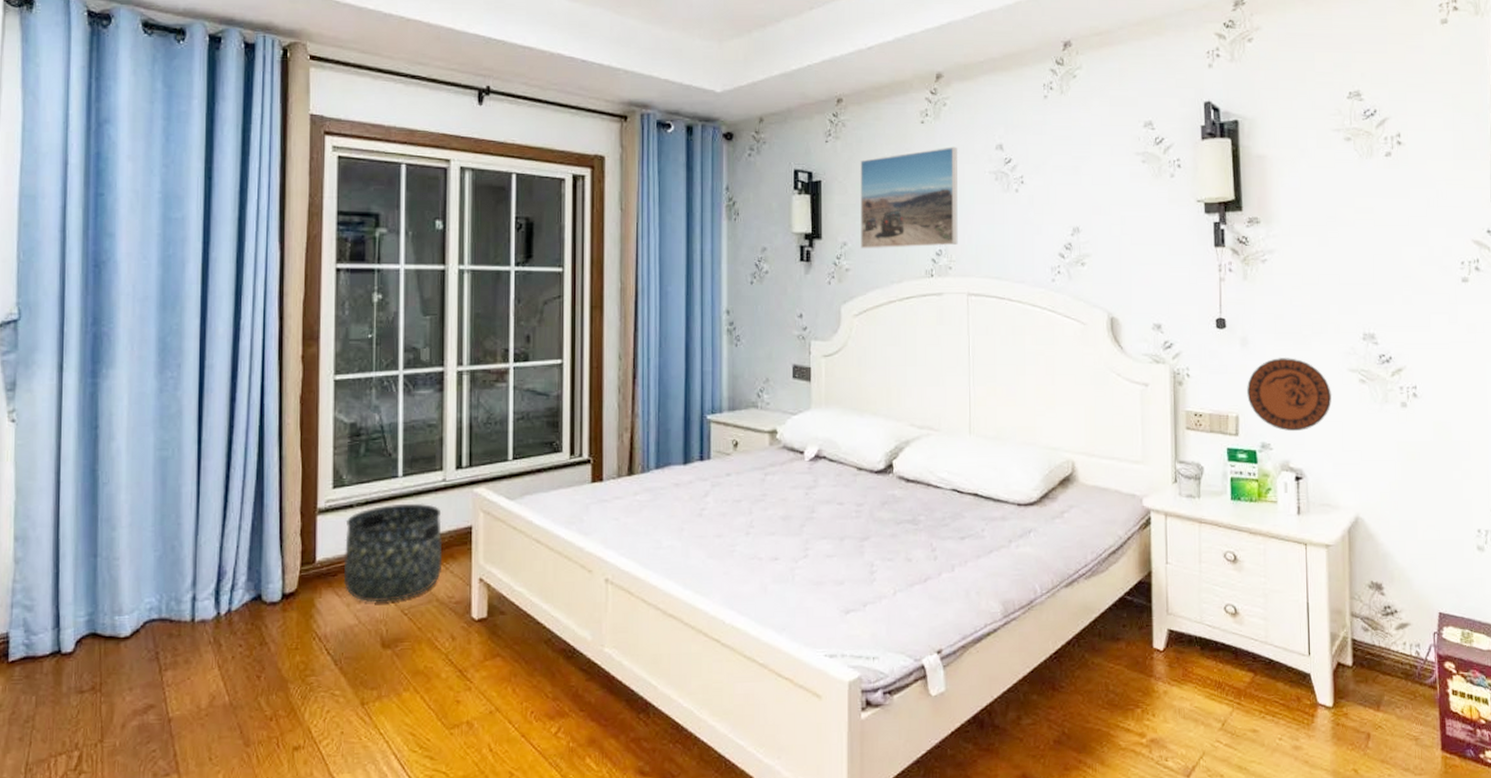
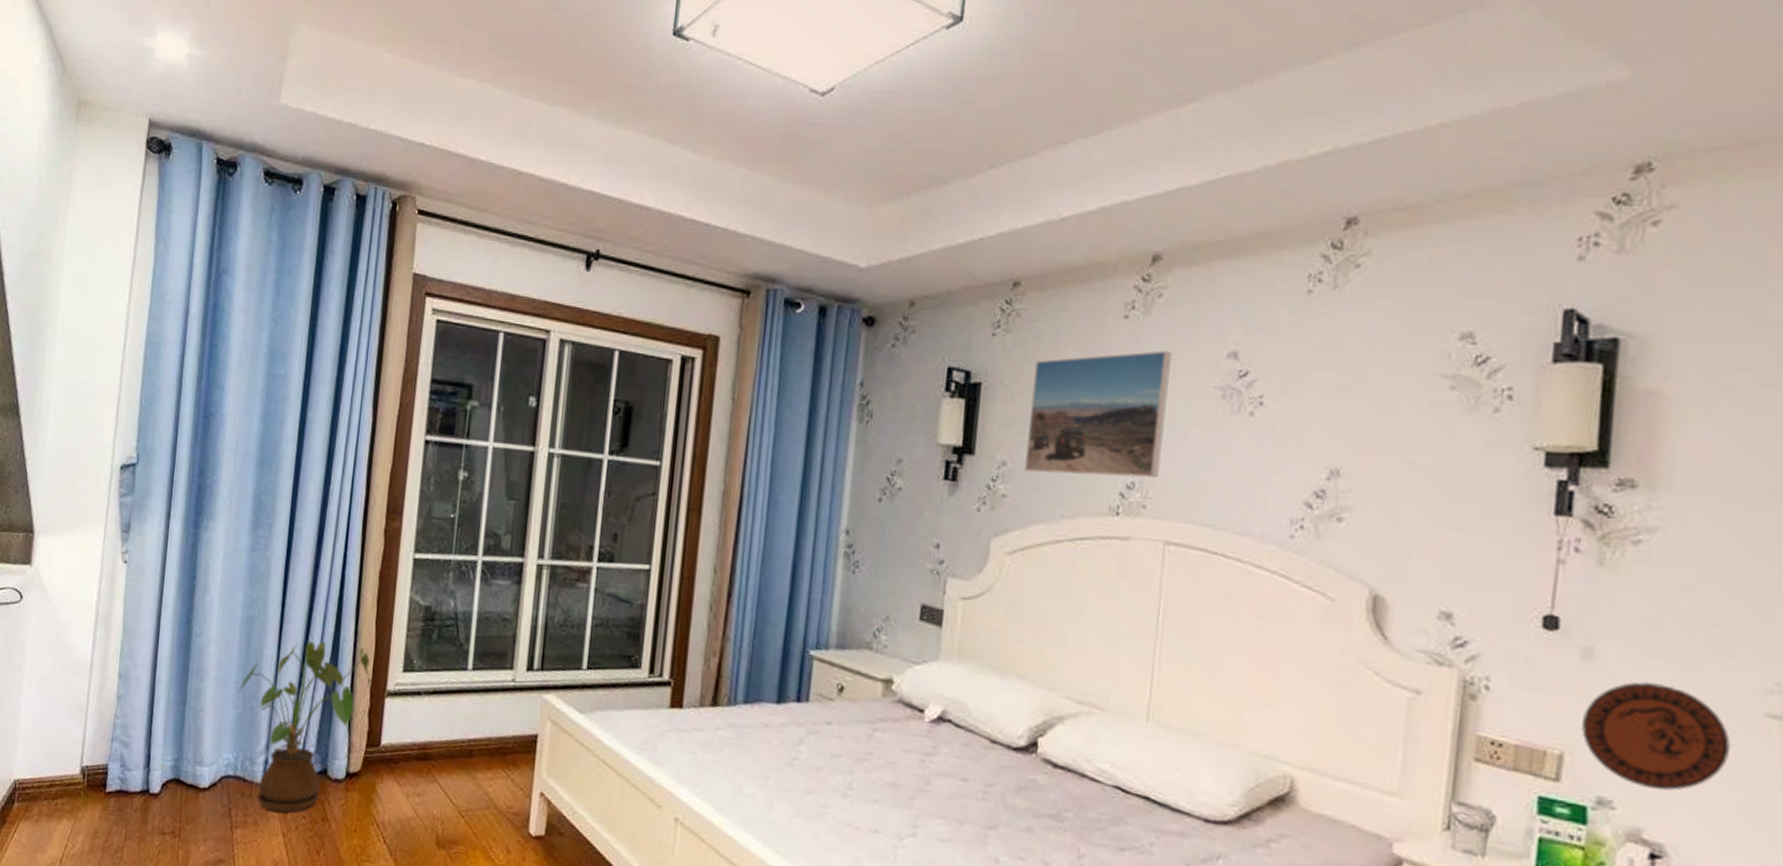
house plant: none [156,470,301,646] -> present [238,640,372,813]
basket: present [343,503,443,602] -> none [406,697,508,800]

